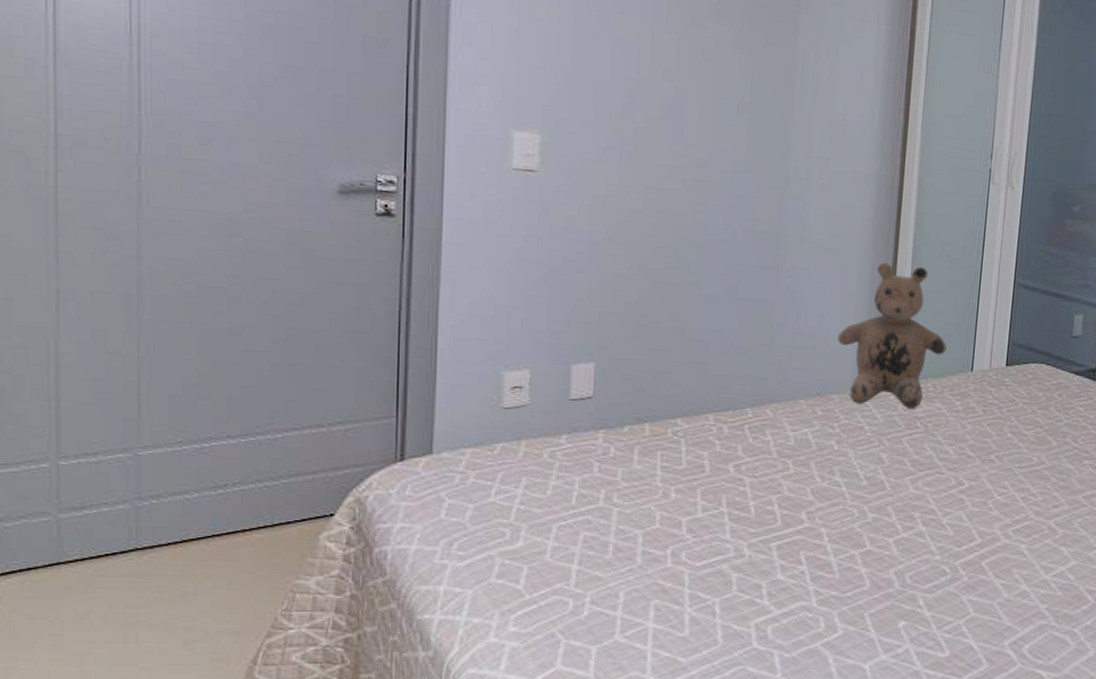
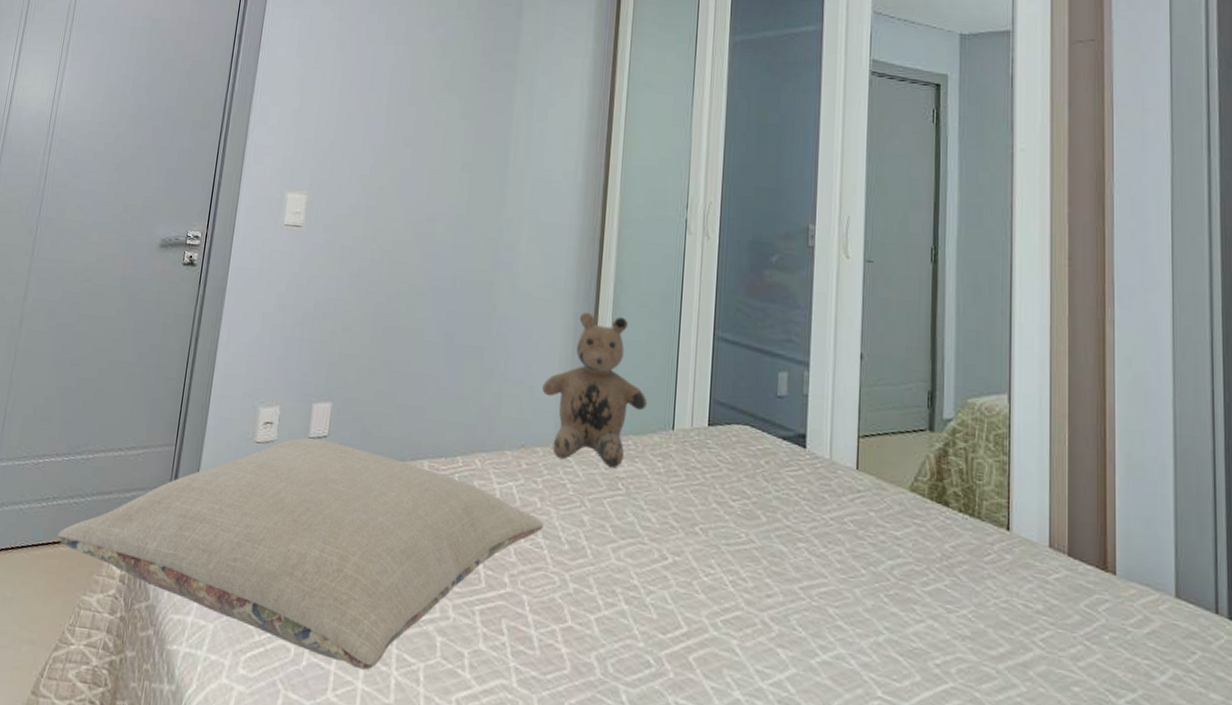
pillow: none [248,399,841,611] -> present [57,437,544,671]

